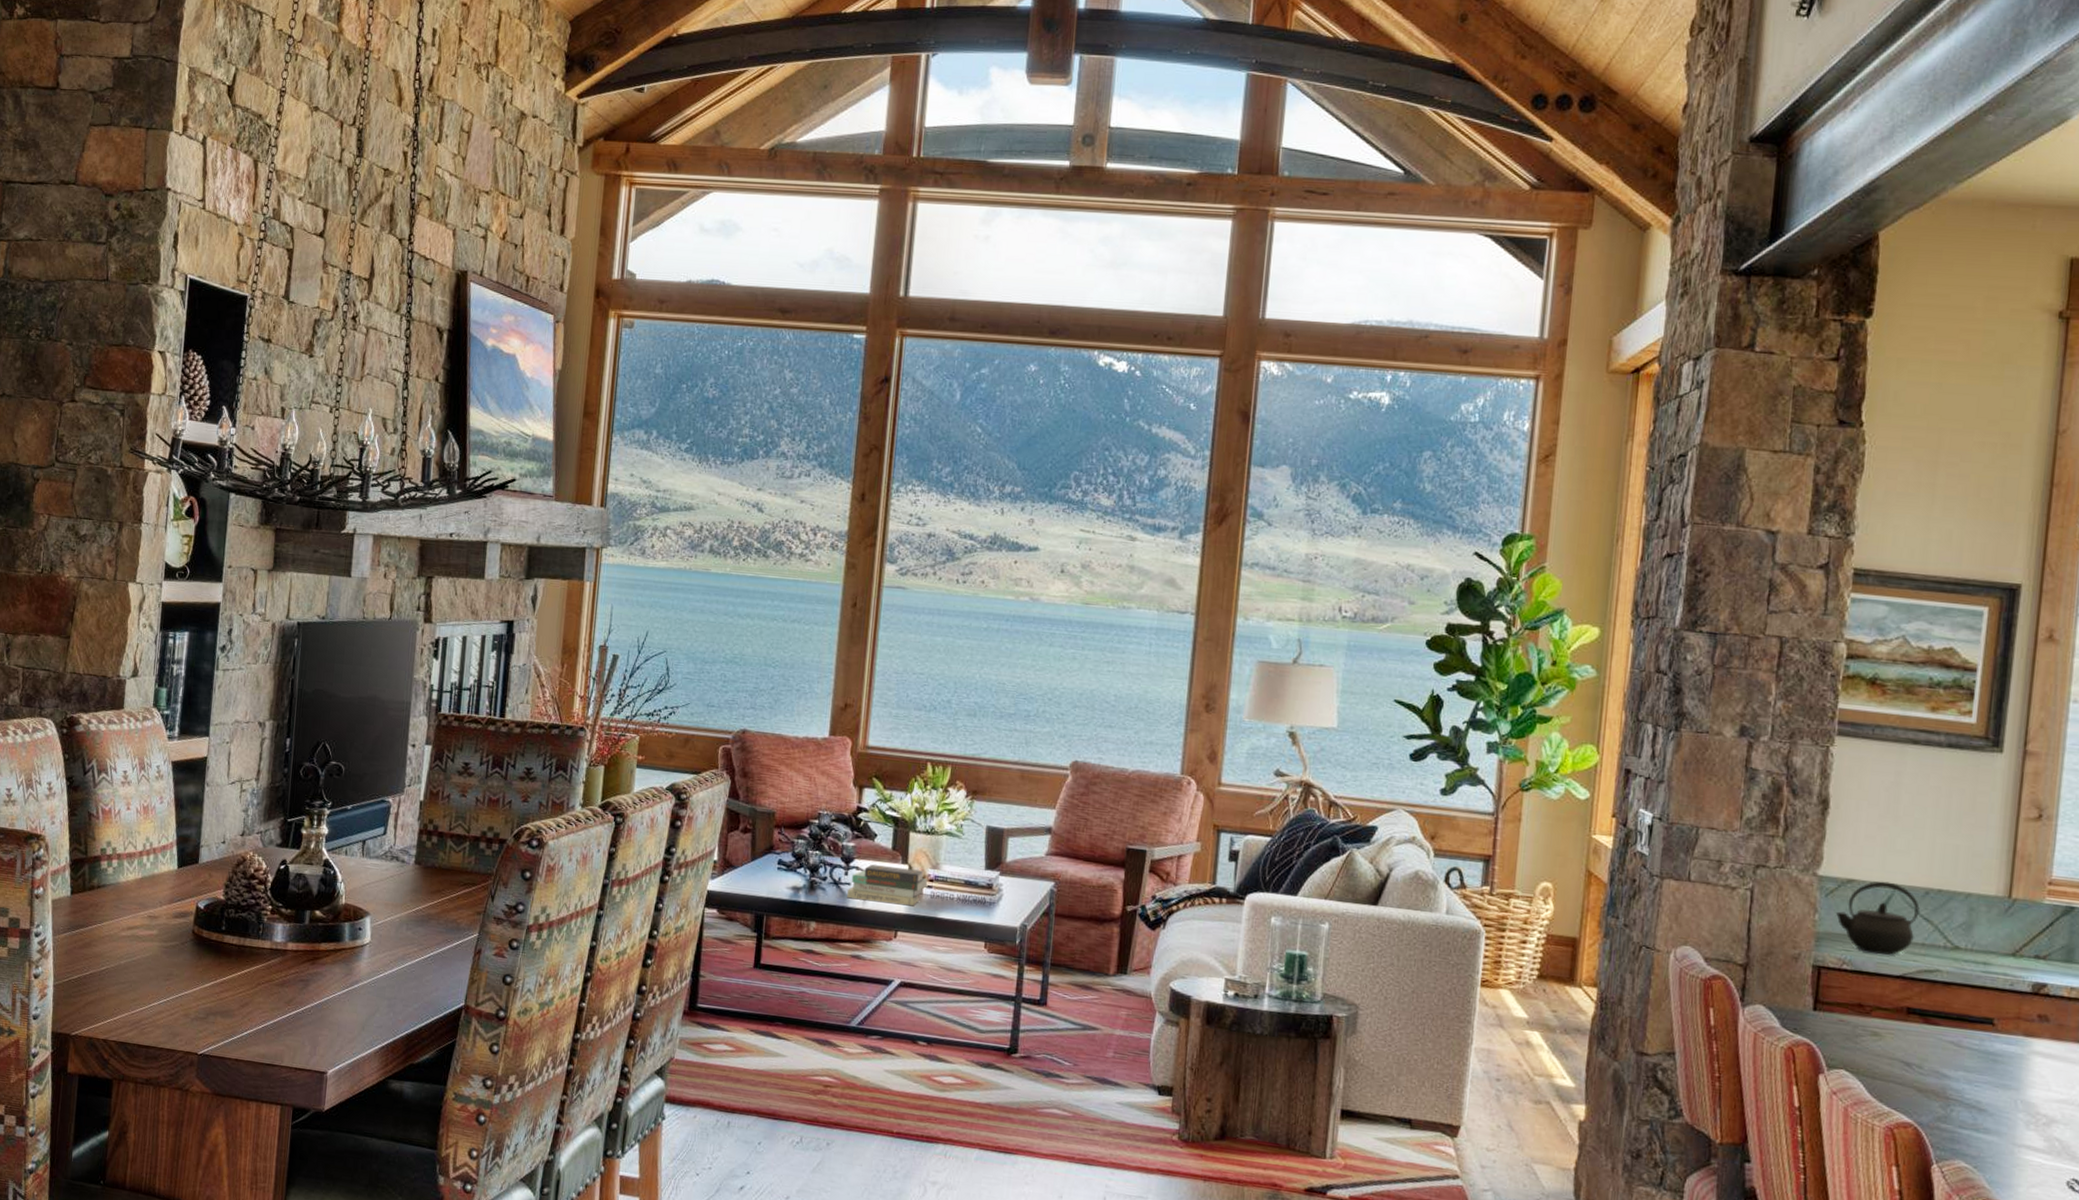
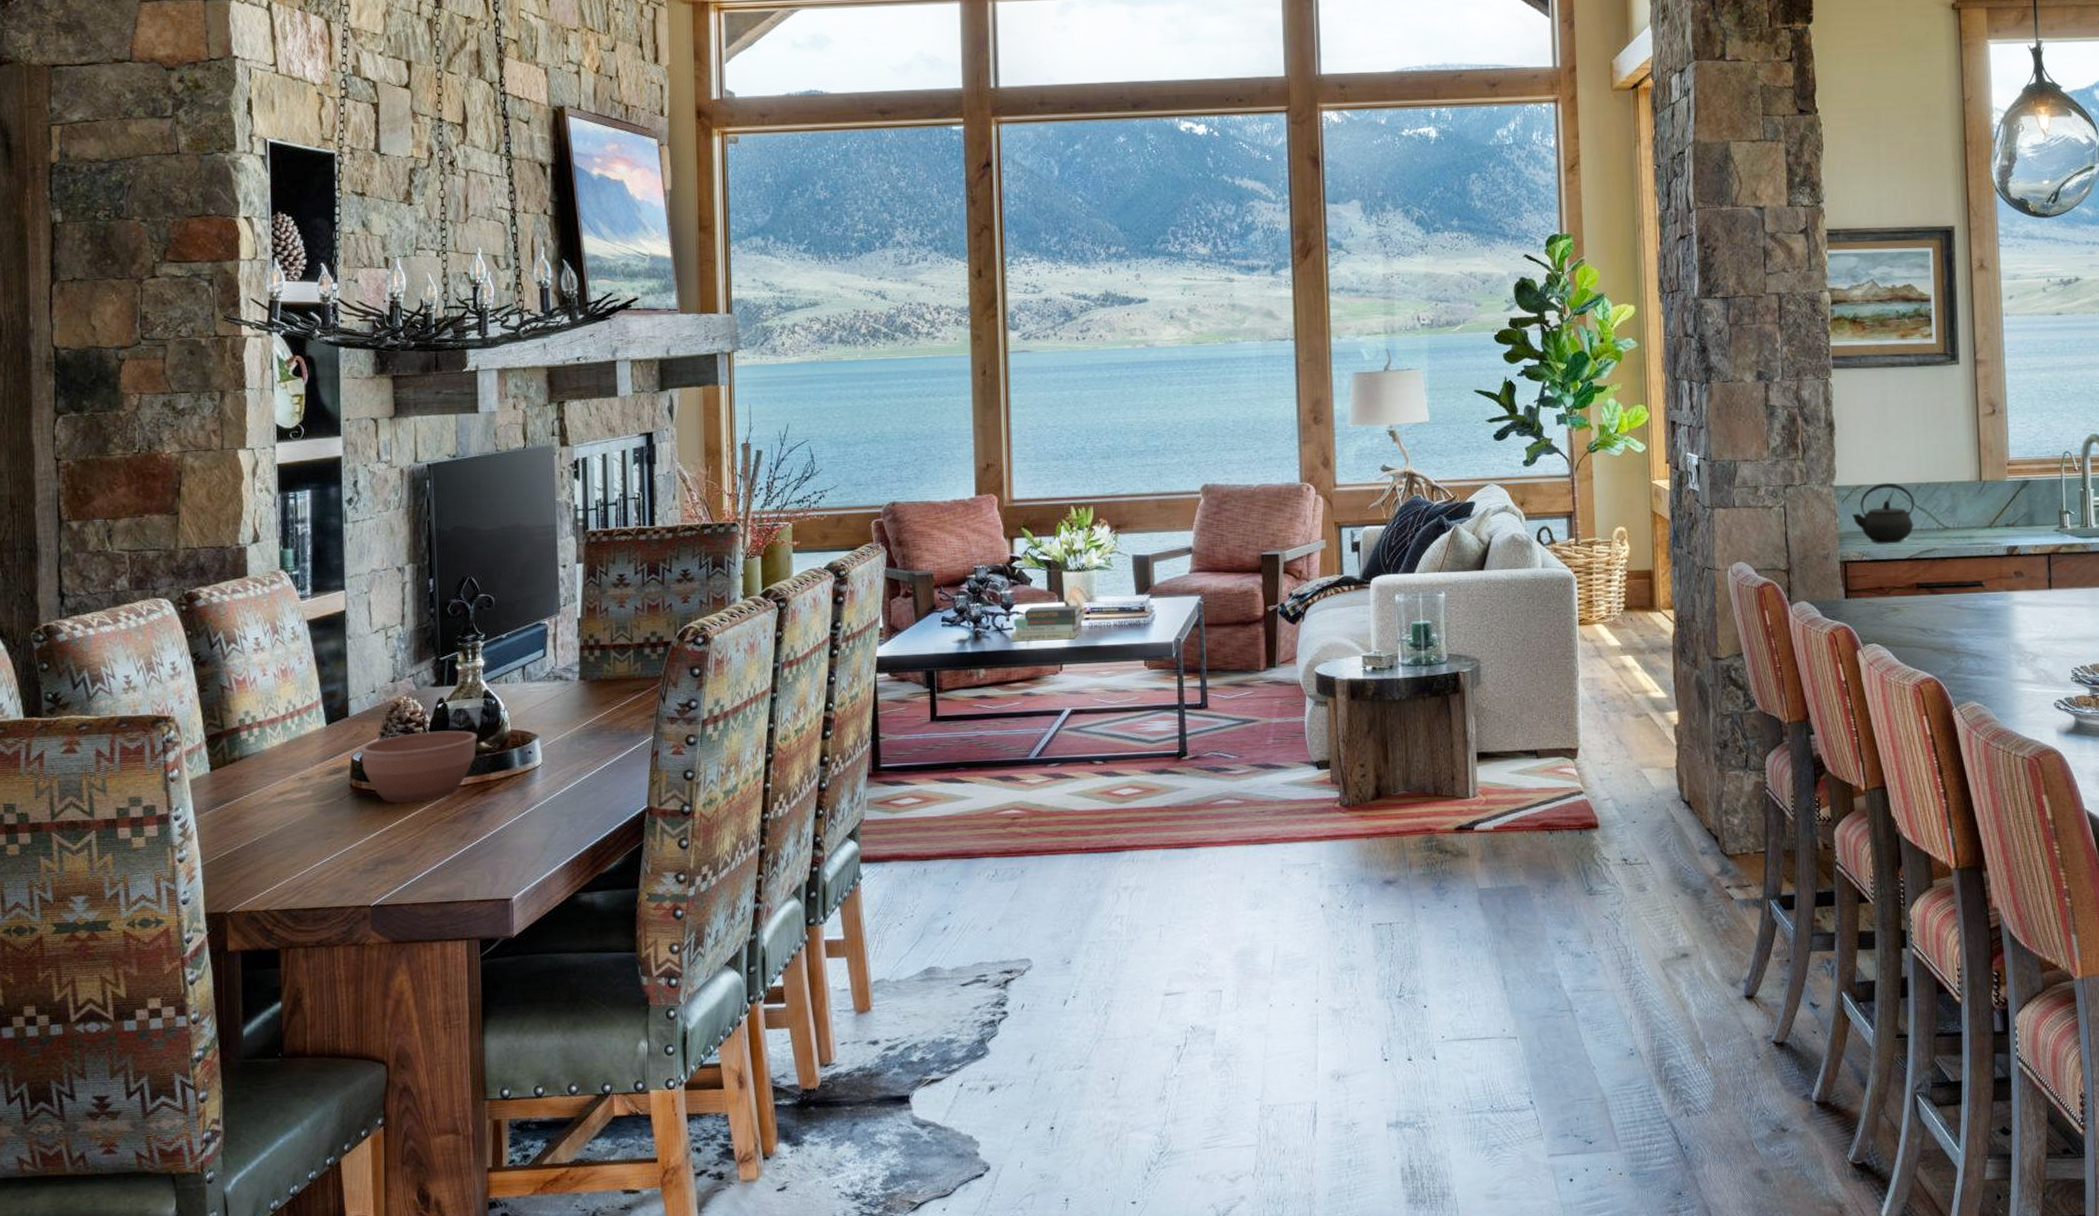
bowl: none [205,889,313,960] -> present [360,730,477,803]

